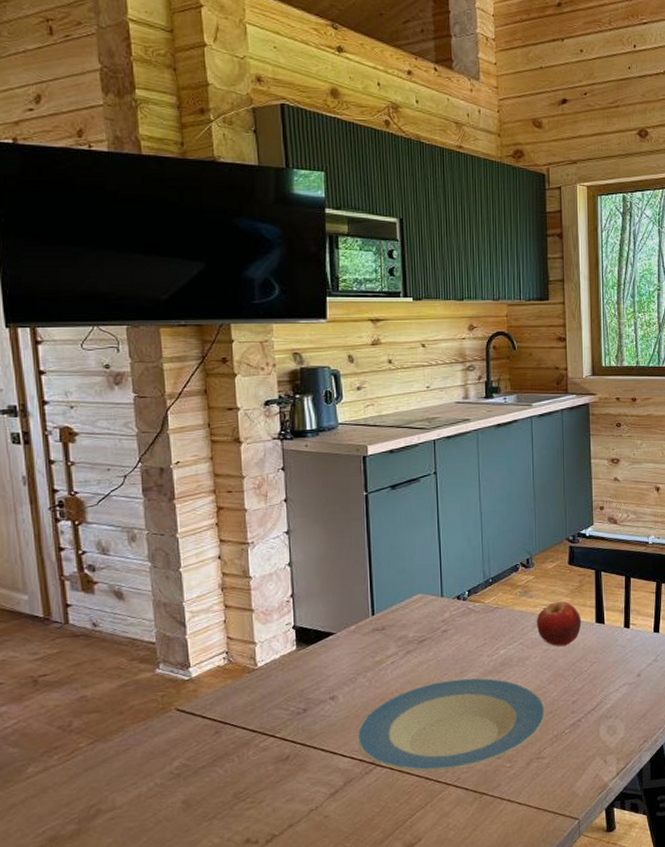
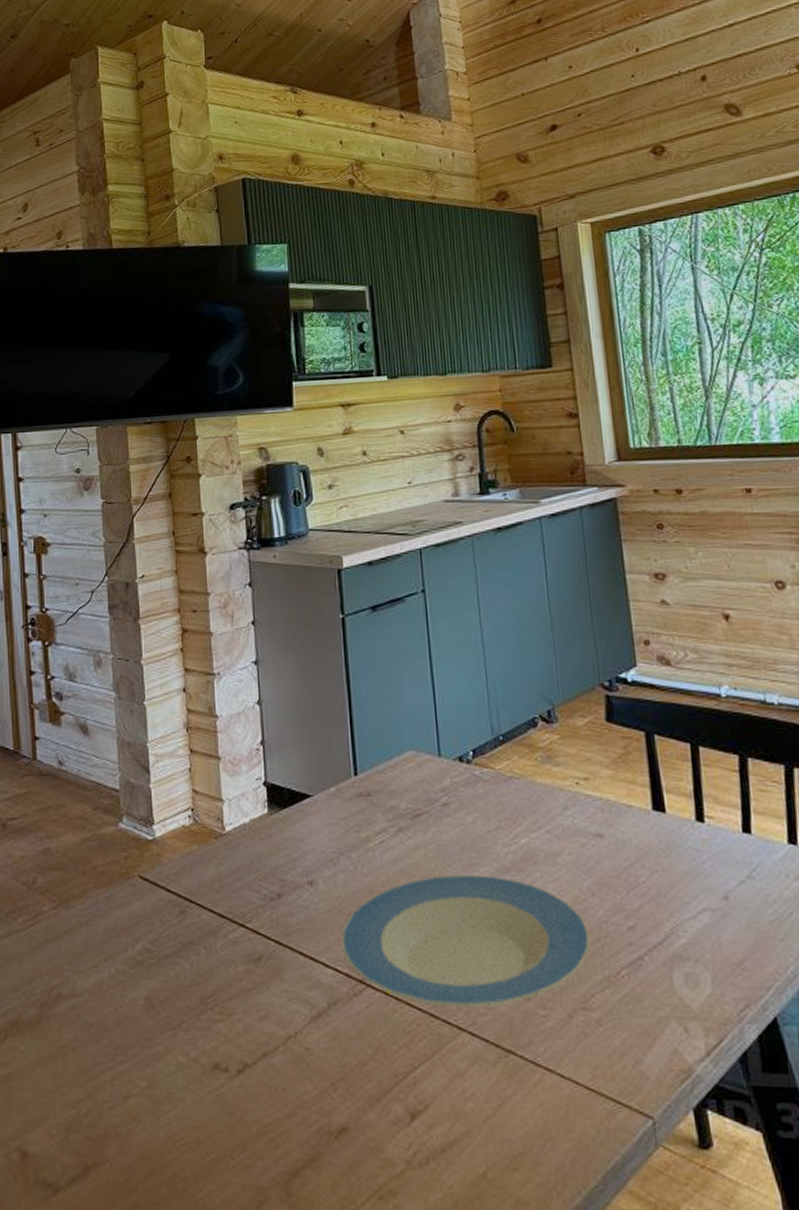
fruit: present [536,601,582,646] -> none [566,775,632,840]

